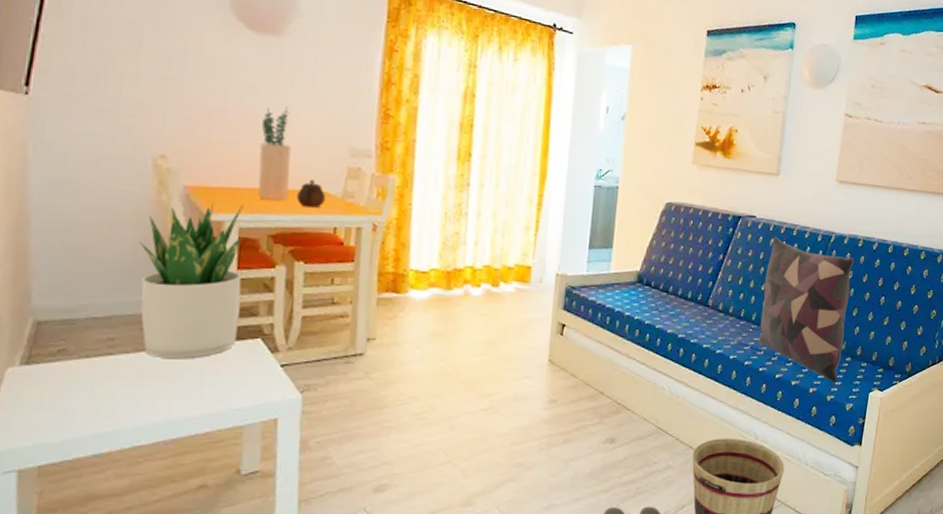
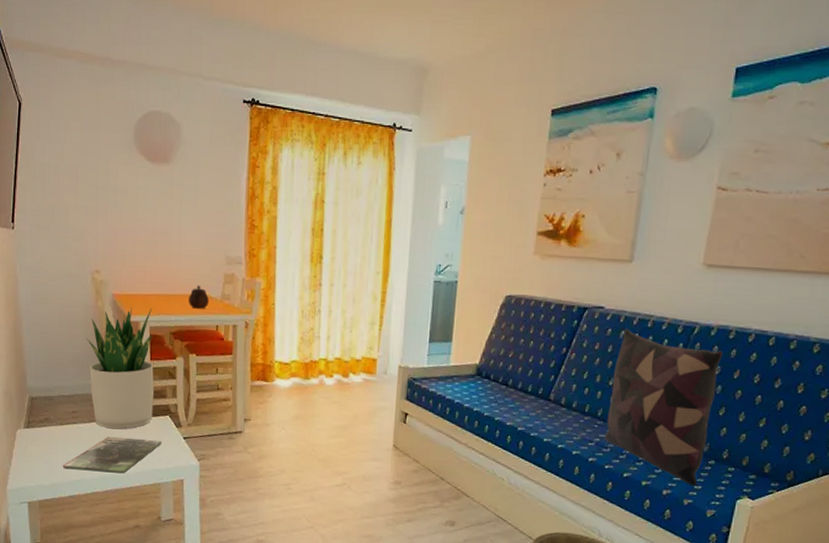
magazine: none [86,369,248,418] -> present [63,436,162,474]
vase: present [258,106,291,202] -> none [161,224,183,305]

